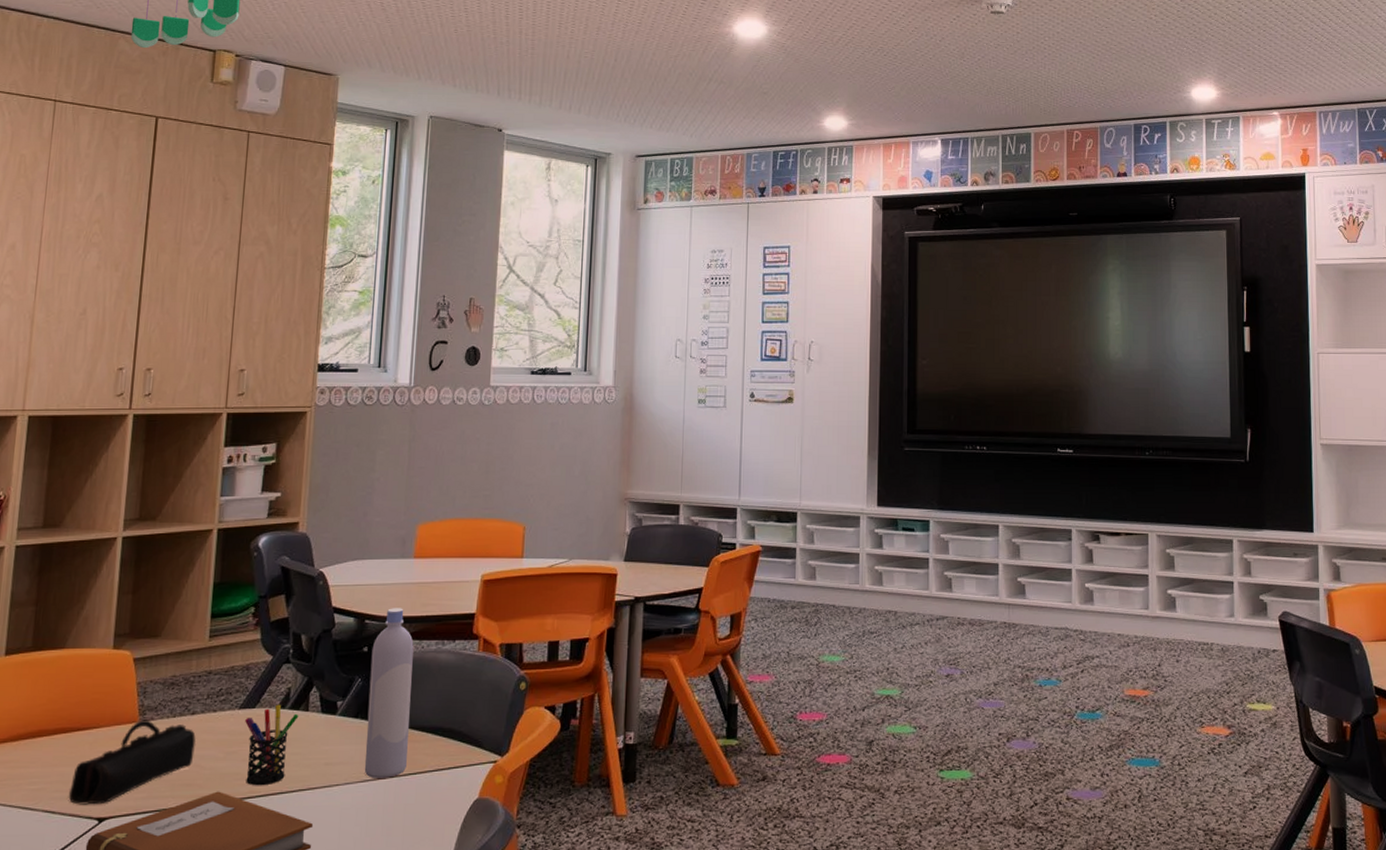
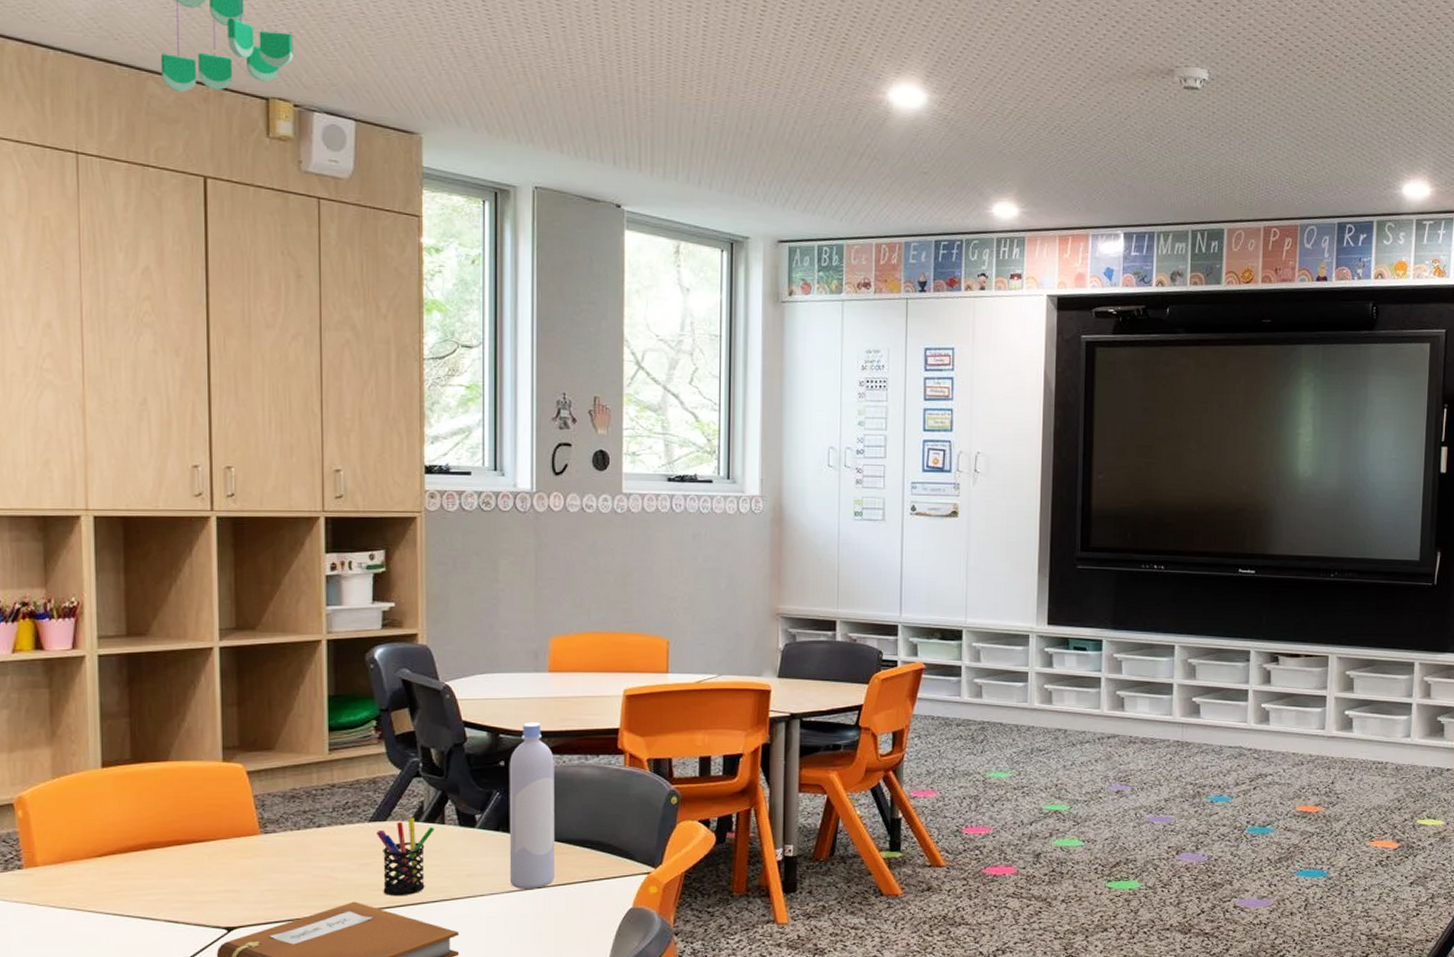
pencil case: present [68,720,196,805] -> none [191,832,324,915]

